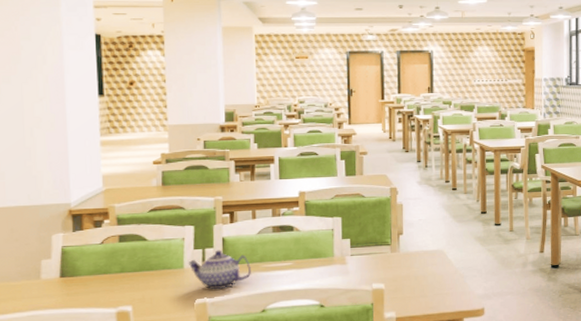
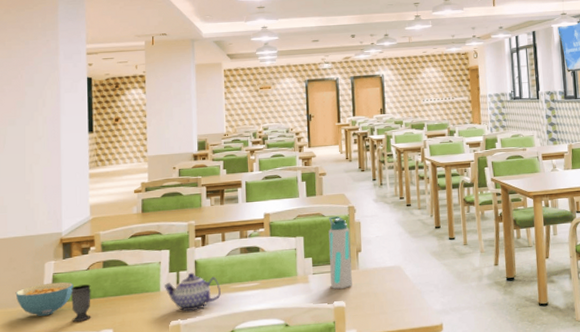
cereal bowl: none [19,255,86,291] -> present [15,281,74,316]
cup: none [83,259,107,297] -> present [71,284,91,322]
water bottle: none [368,198,392,272] -> present [328,216,352,290]

